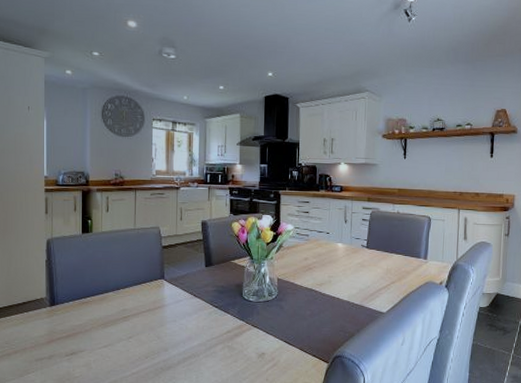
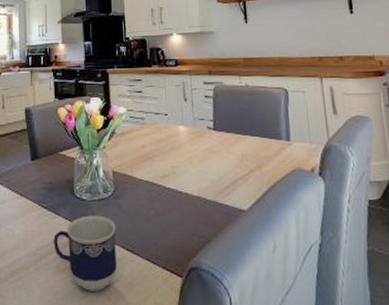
cup: none [222,314,277,374] -> present [53,215,117,291]

